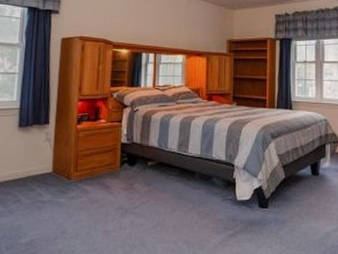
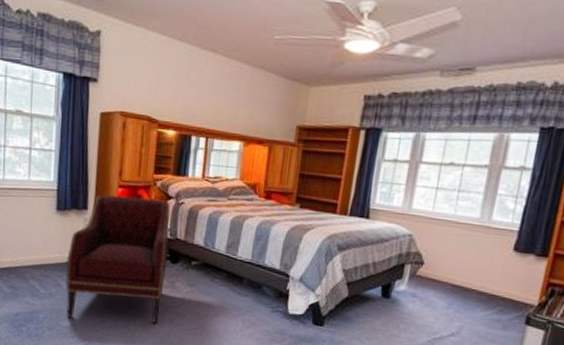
armchair: none [26,108,127,233] -> present [66,194,170,325]

